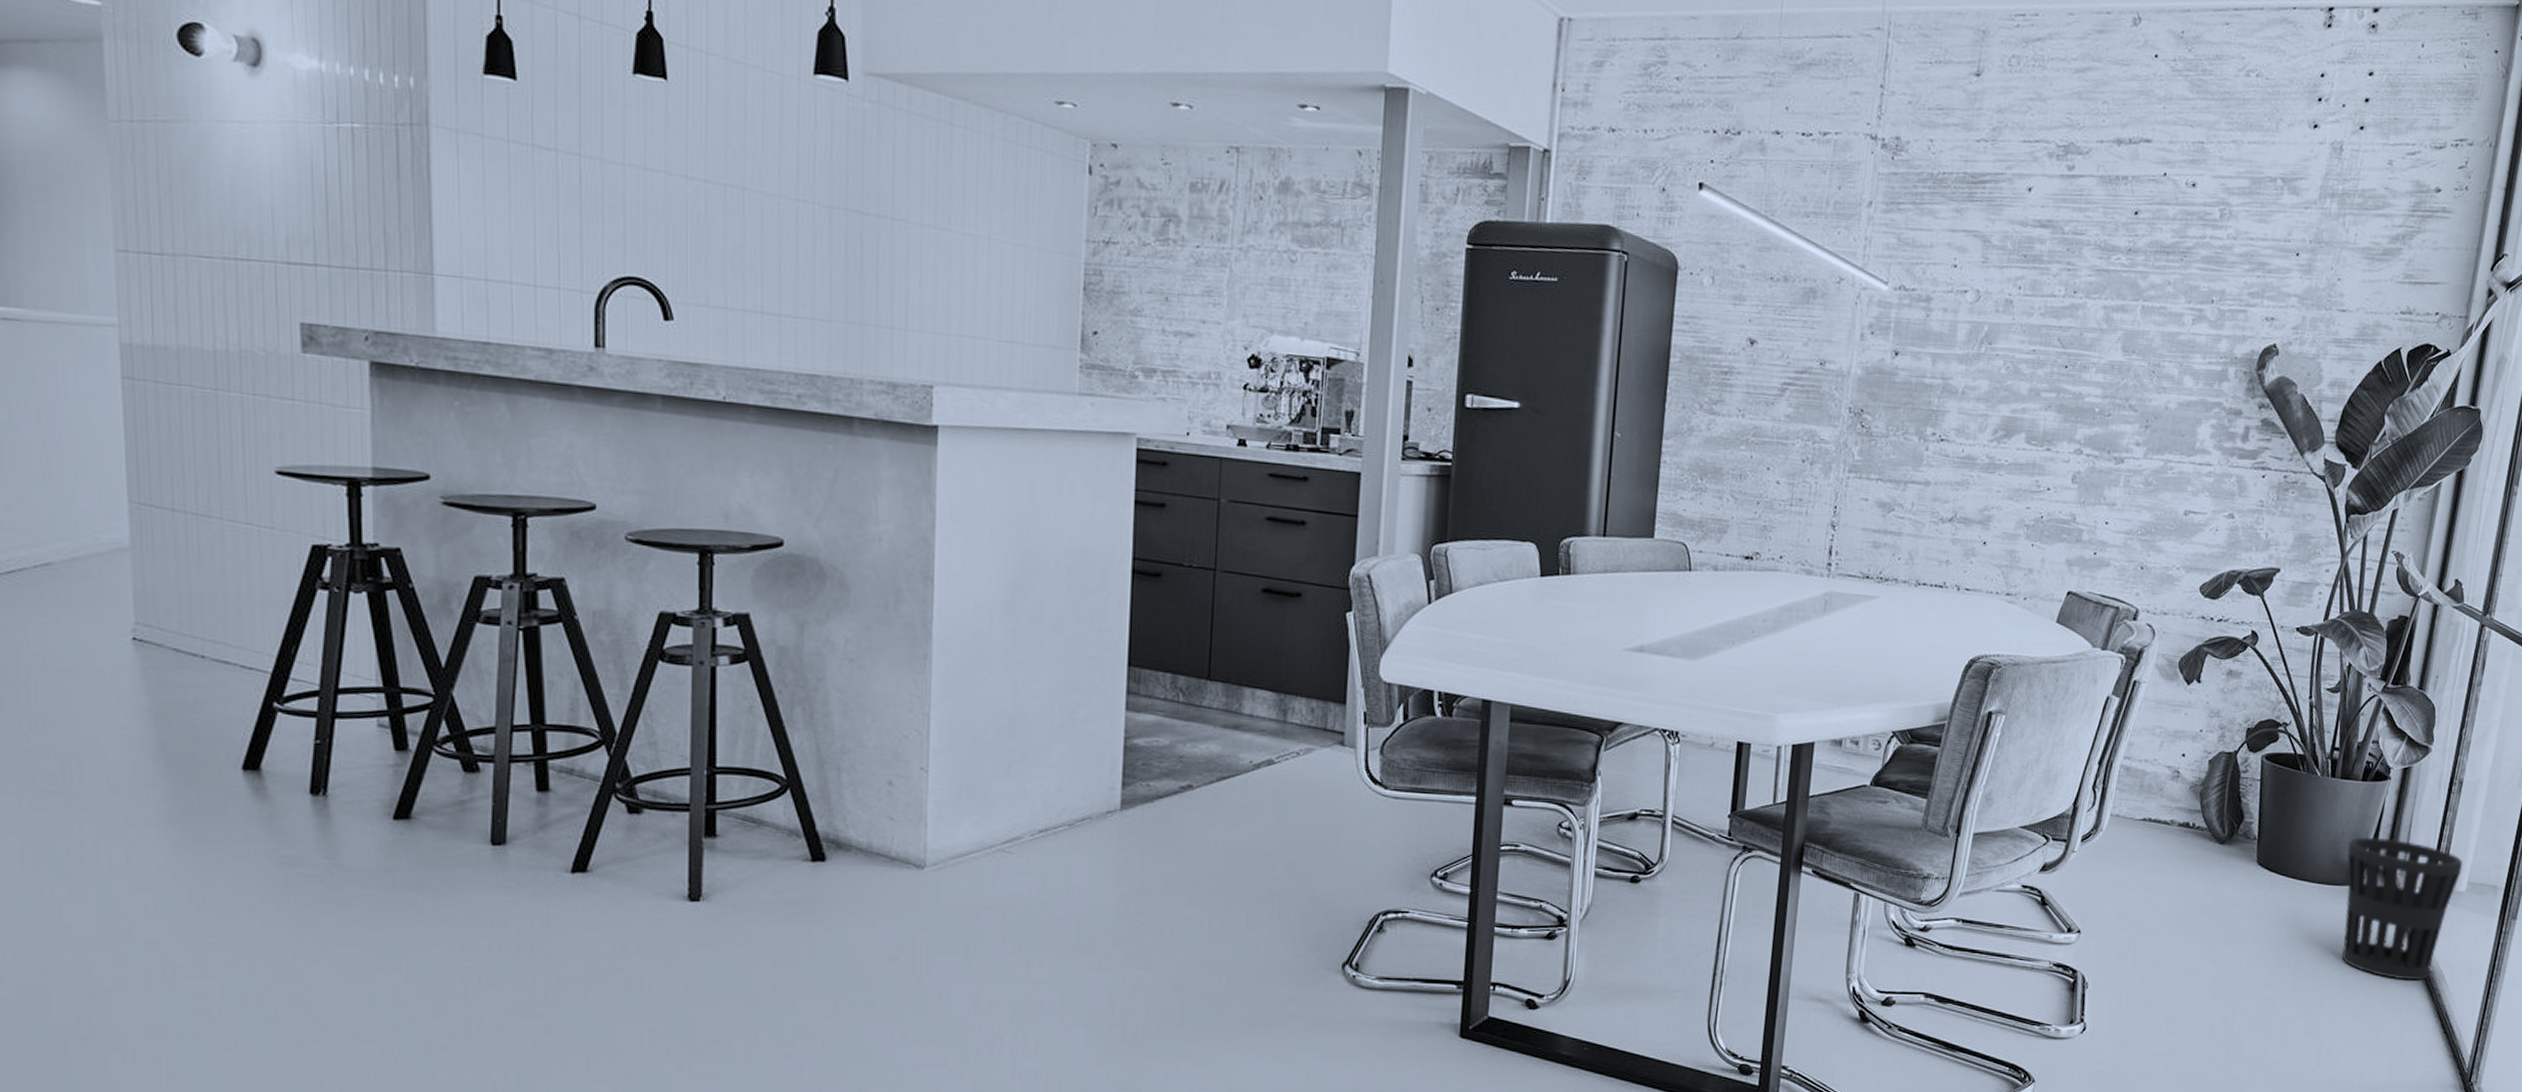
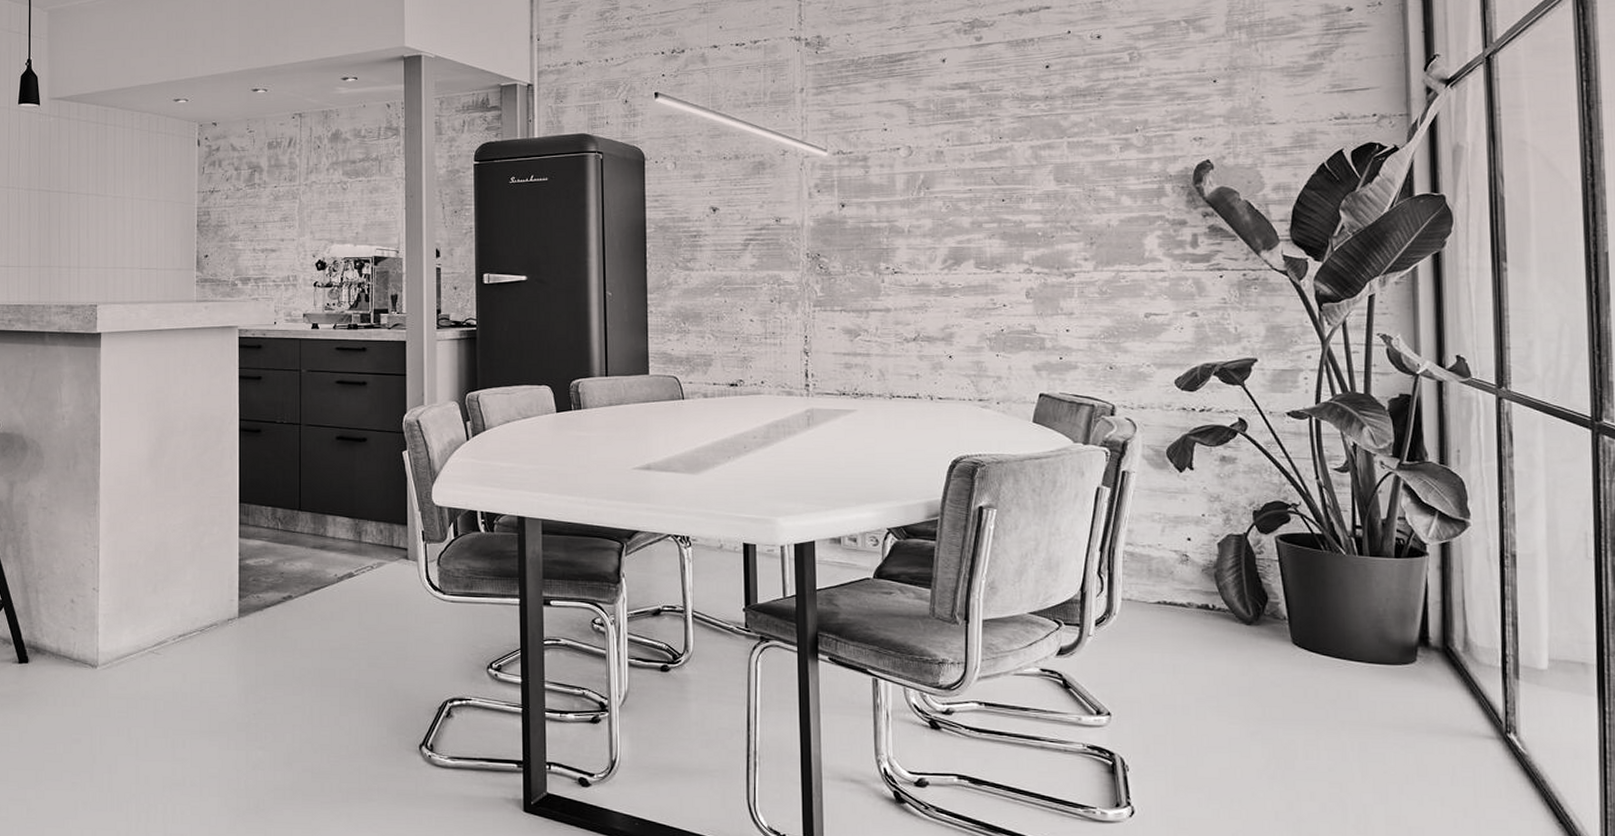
wastebasket: present [2341,836,2463,981] -> none [1394,614,1538,765]

